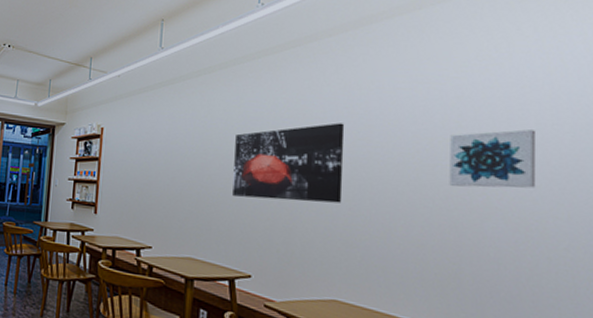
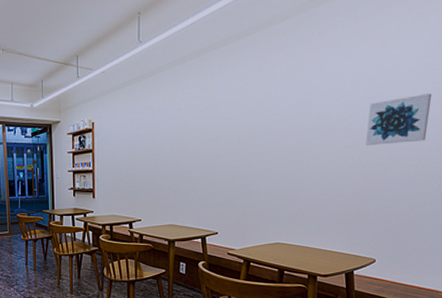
wall art: present [232,123,345,203] -> none [203,100,292,171]

